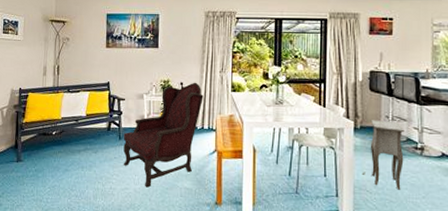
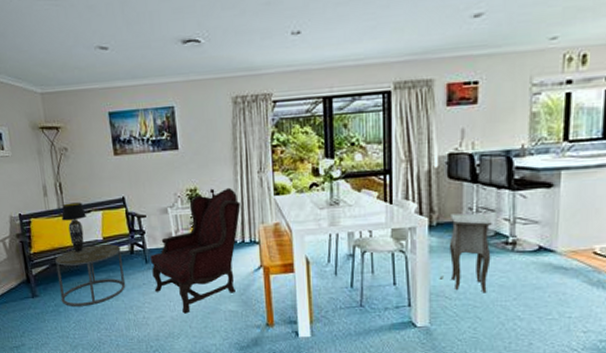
side table: none [41,120,100,174] -> present [55,244,125,306]
table lamp: none [54,83,76,125] -> present [61,202,86,252]

